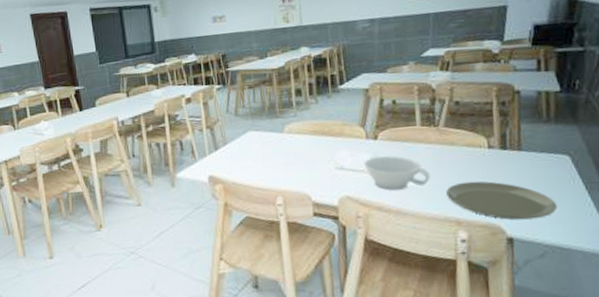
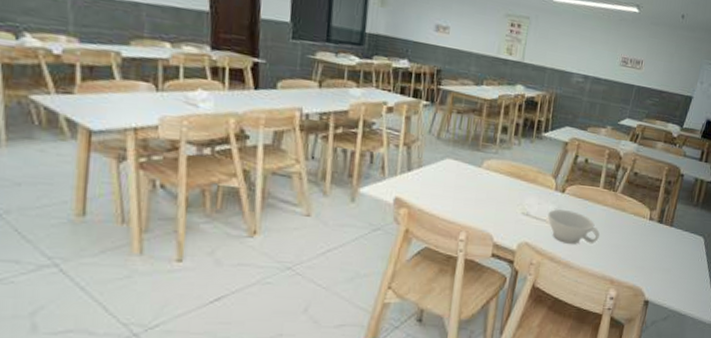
plate: present [446,181,557,220] -> none [608,246,686,287]

